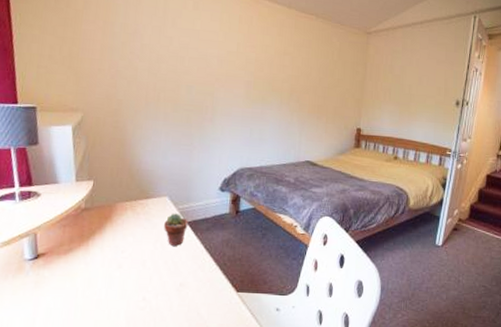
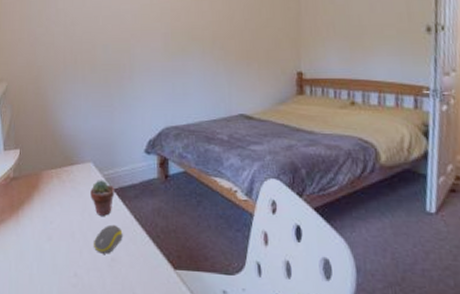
computer mouse: none [164,254,193,280] -> present [94,224,123,254]

